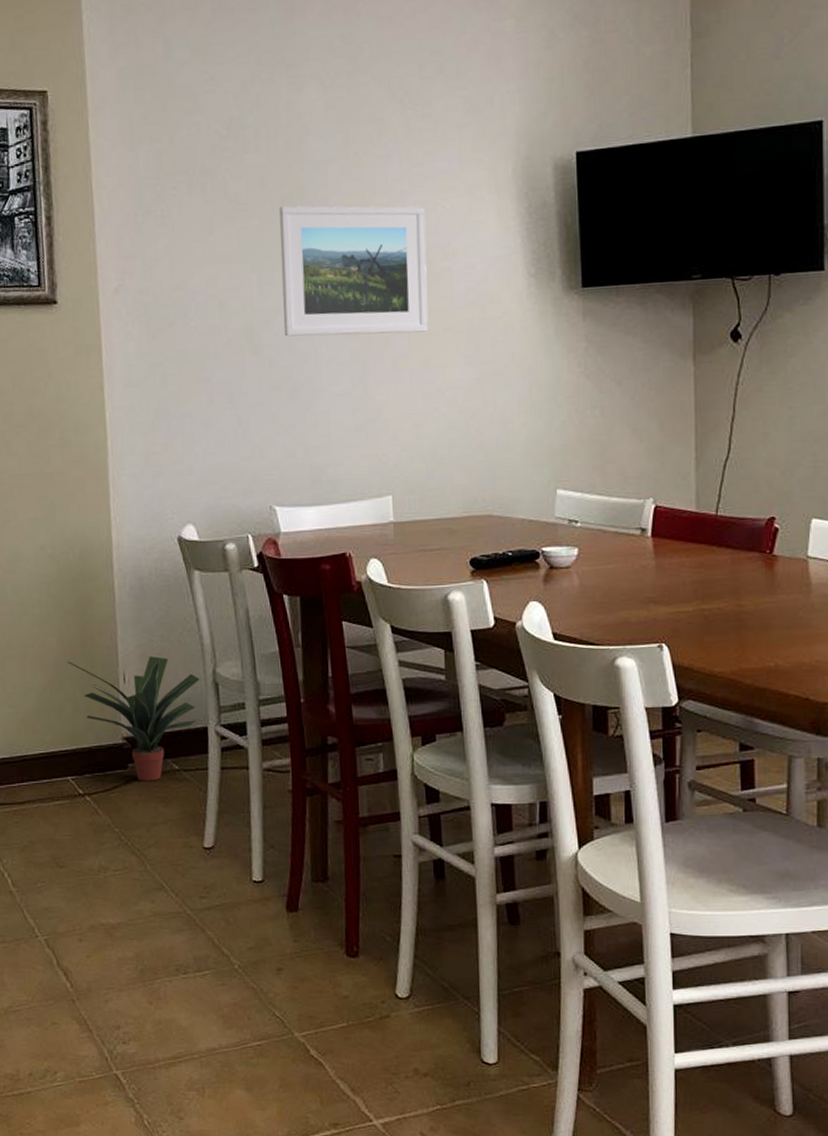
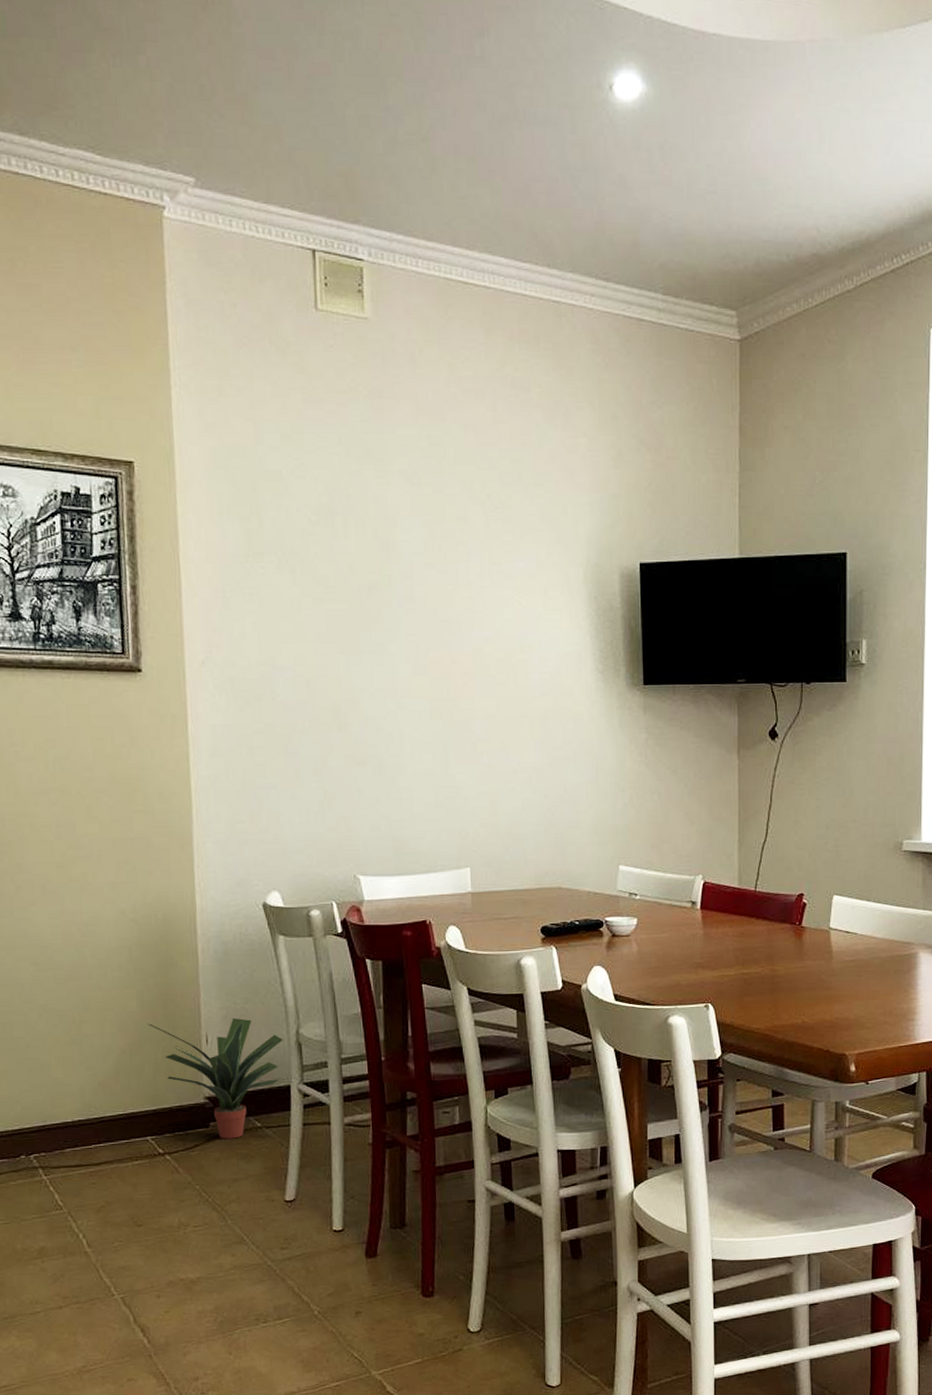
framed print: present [279,205,428,337] -> none [366,592,506,718]

